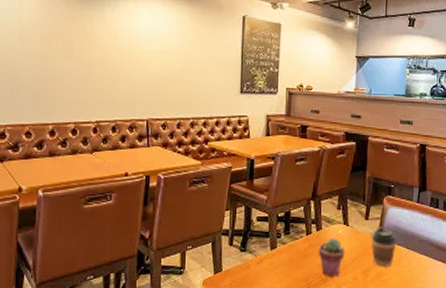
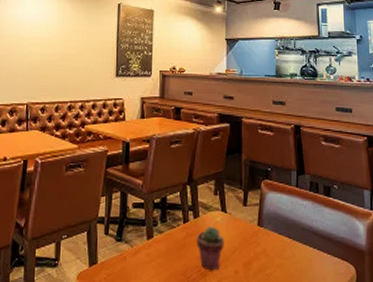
coffee cup: present [371,227,397,268] -> none [250,214,278,260]

